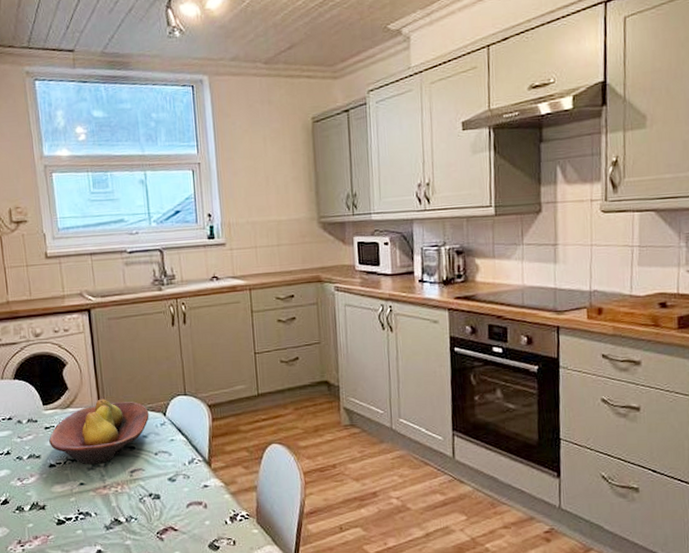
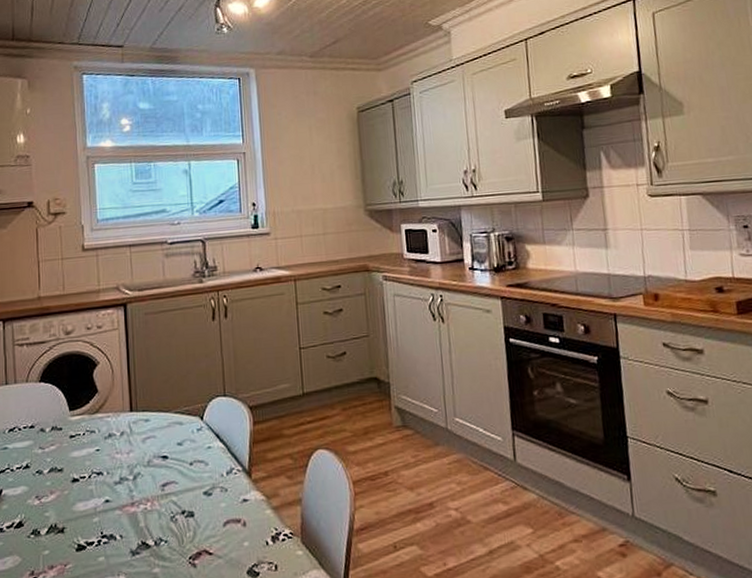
fruit bowl: present [48,399,149,465] -> none [73,402,185,478]

